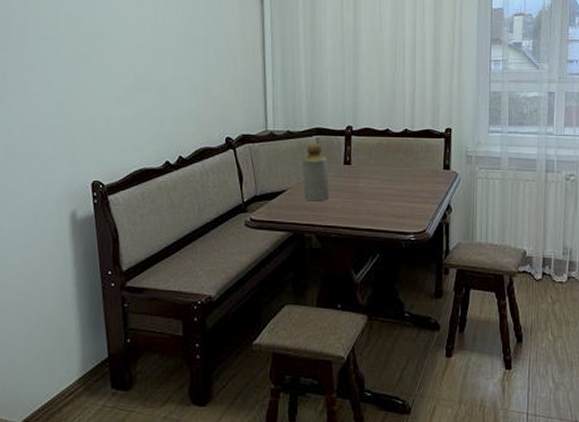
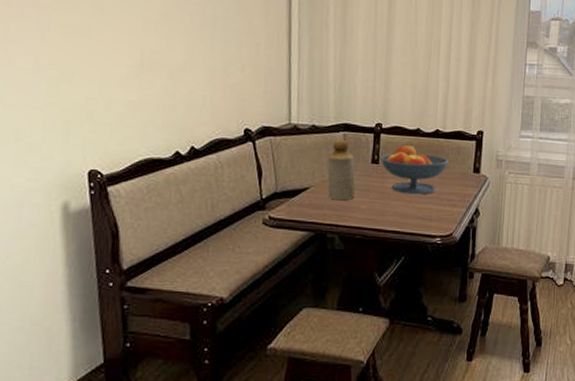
fruit bowl: none [352,145,418,193] -> present [381,144,448,195]

